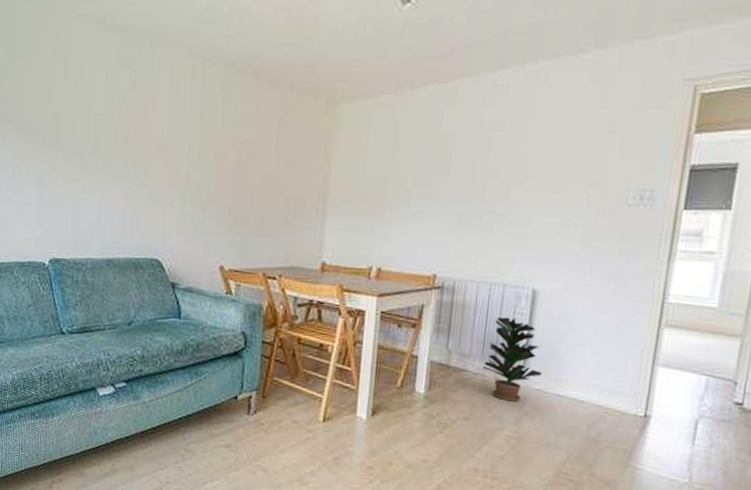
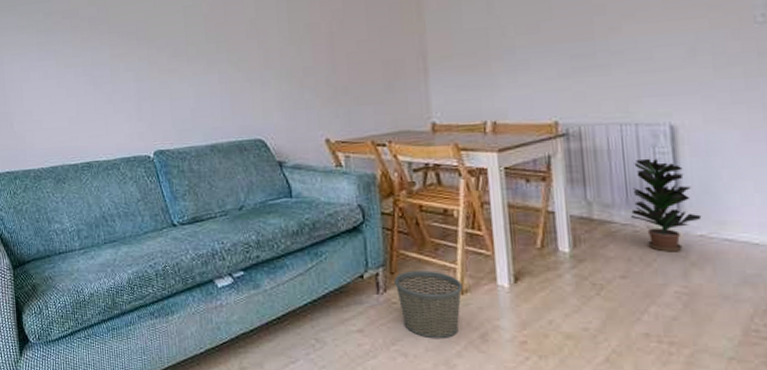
basket: none [265,396,326,459] -> present [394,271,463,338]

